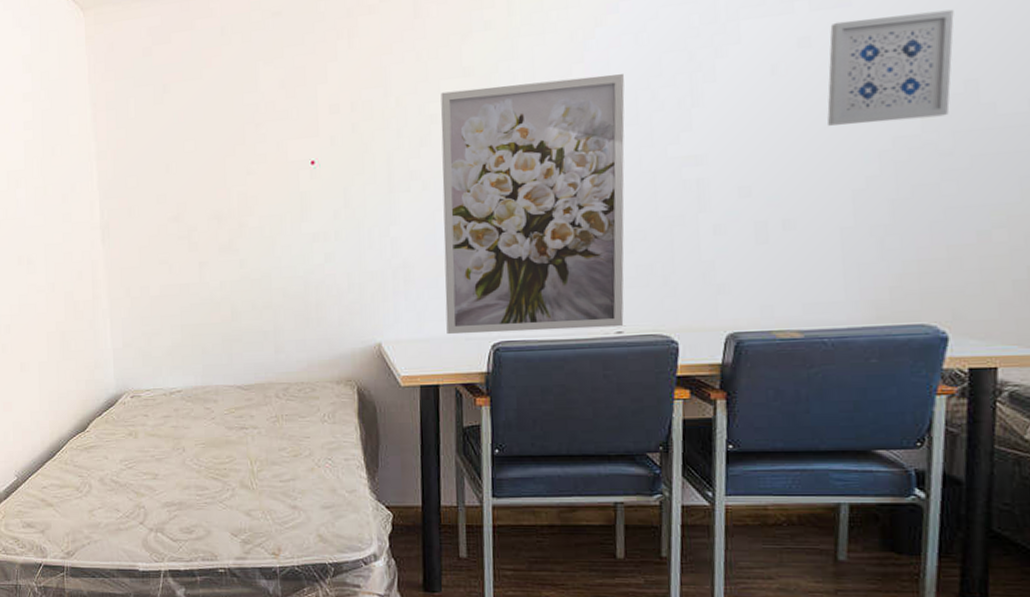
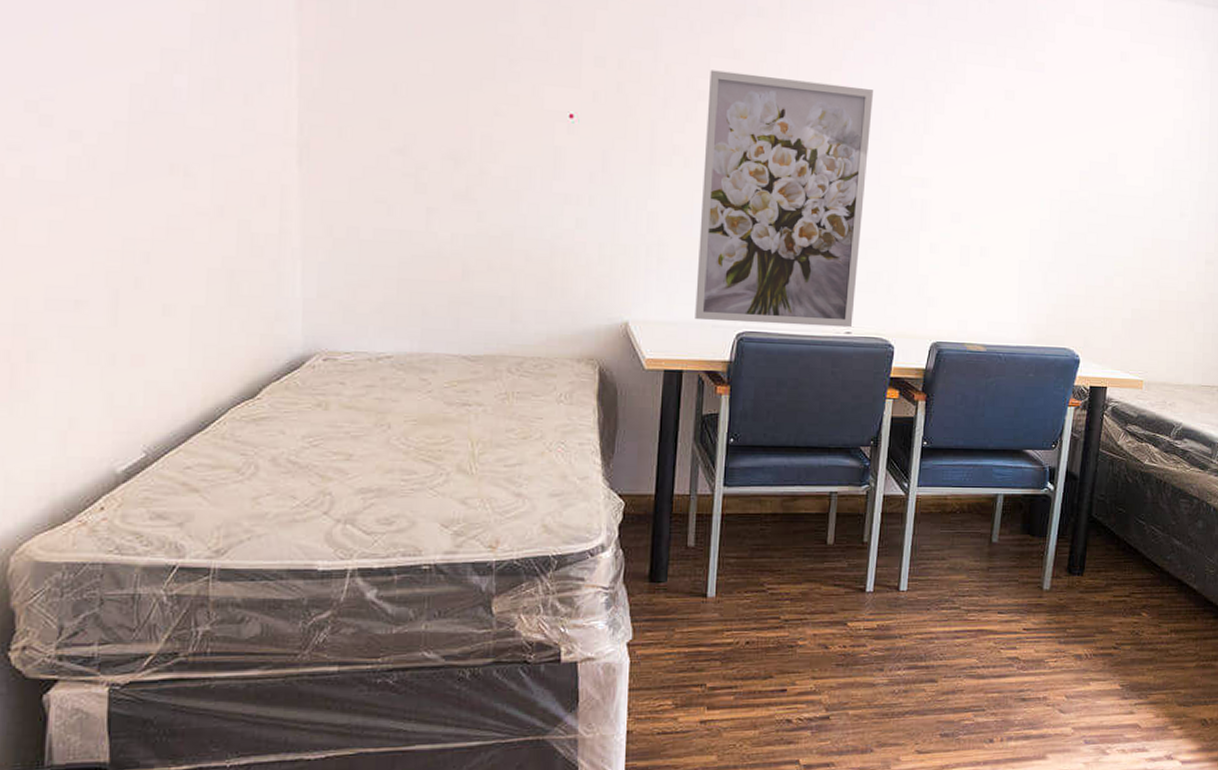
wall art: present [827,9,954,126] -> none [1019,83,1108,179]

